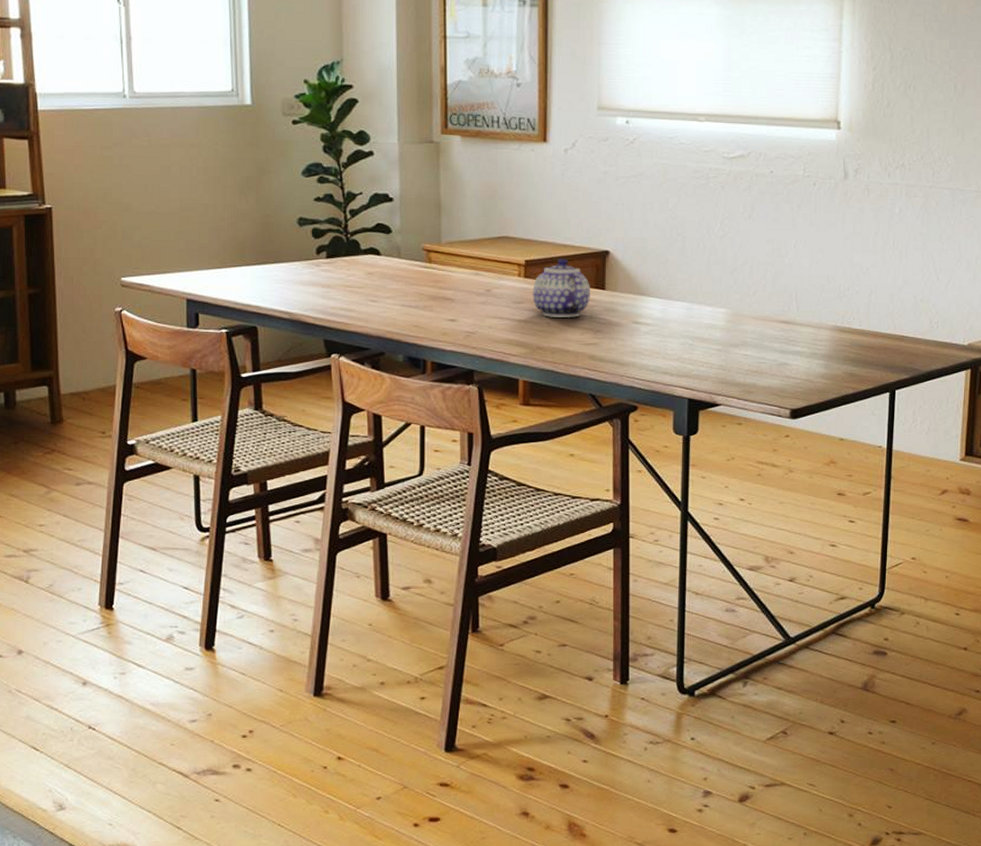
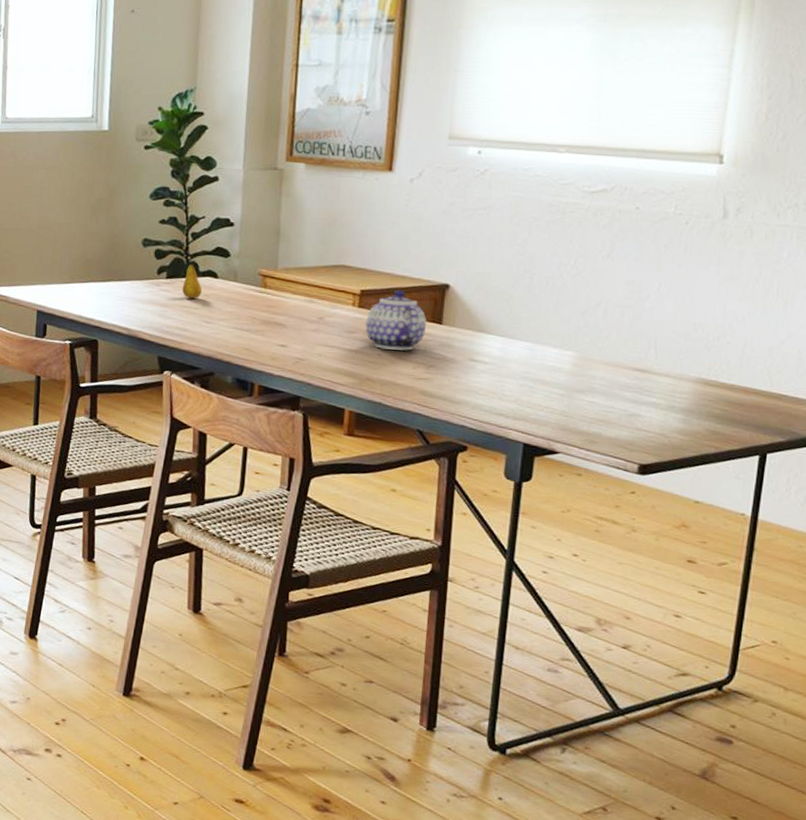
fruit: none [344,237,366,278] -> present [182,259,203,299]

